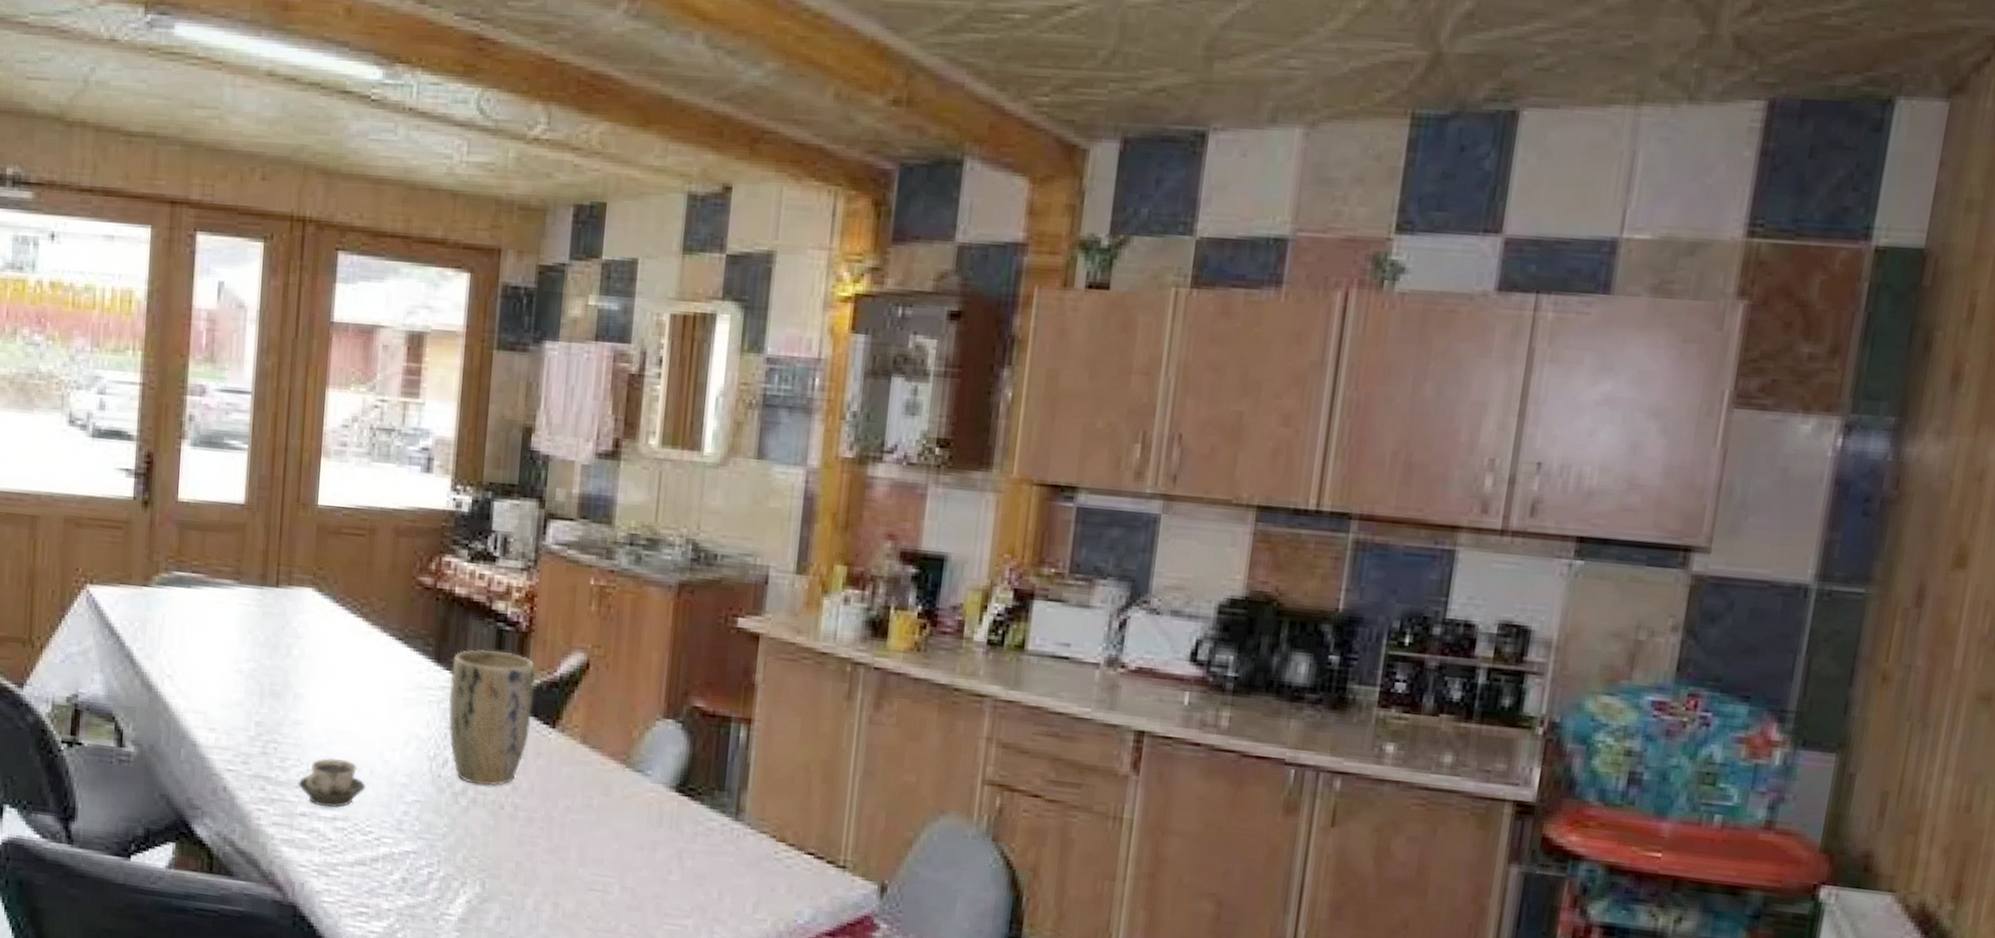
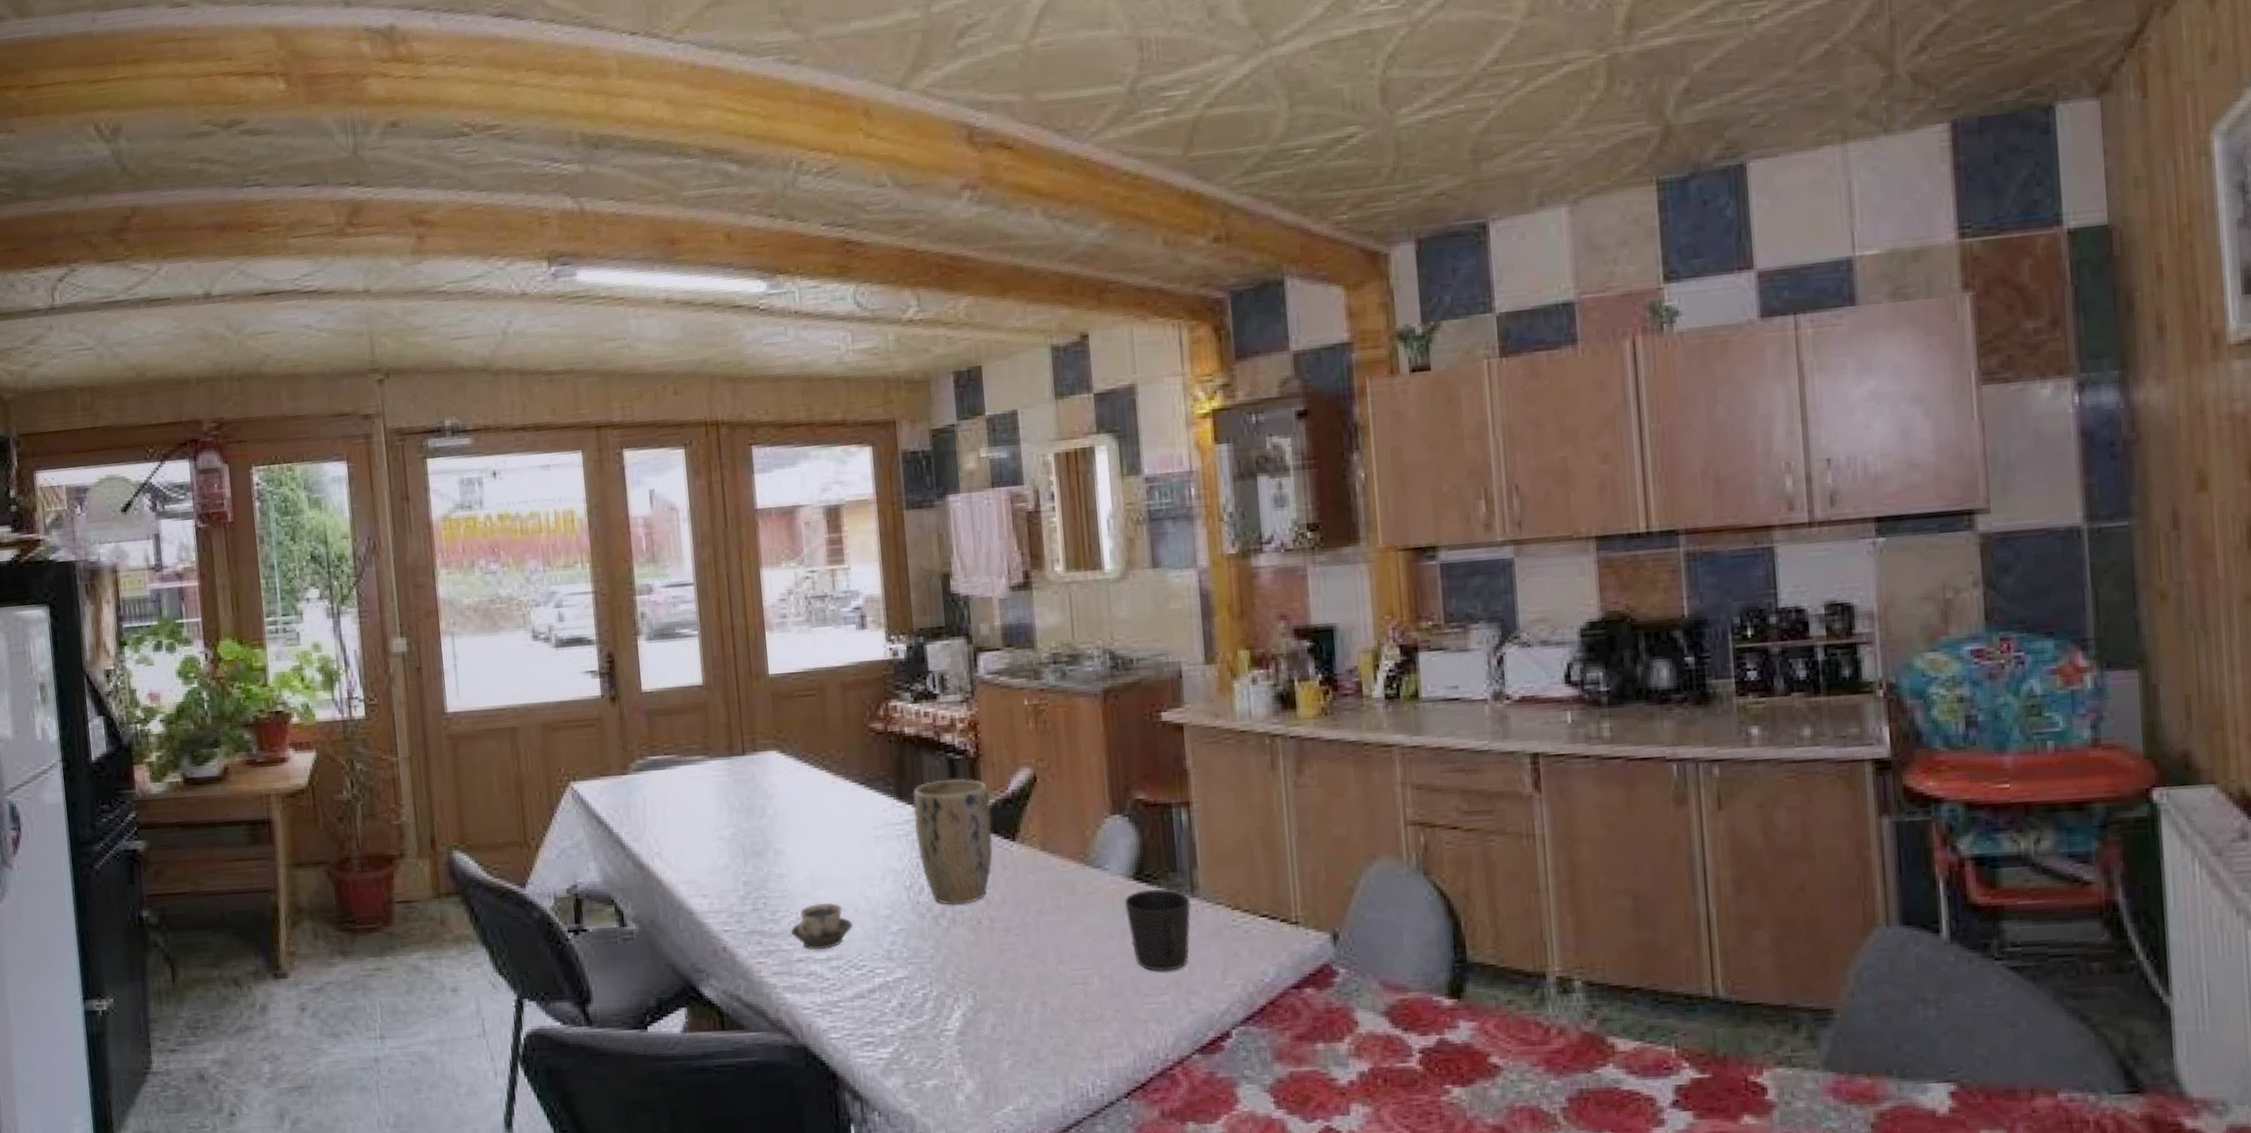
cup: none [661,803,733,895] -> present [1124,888,1191,972]

